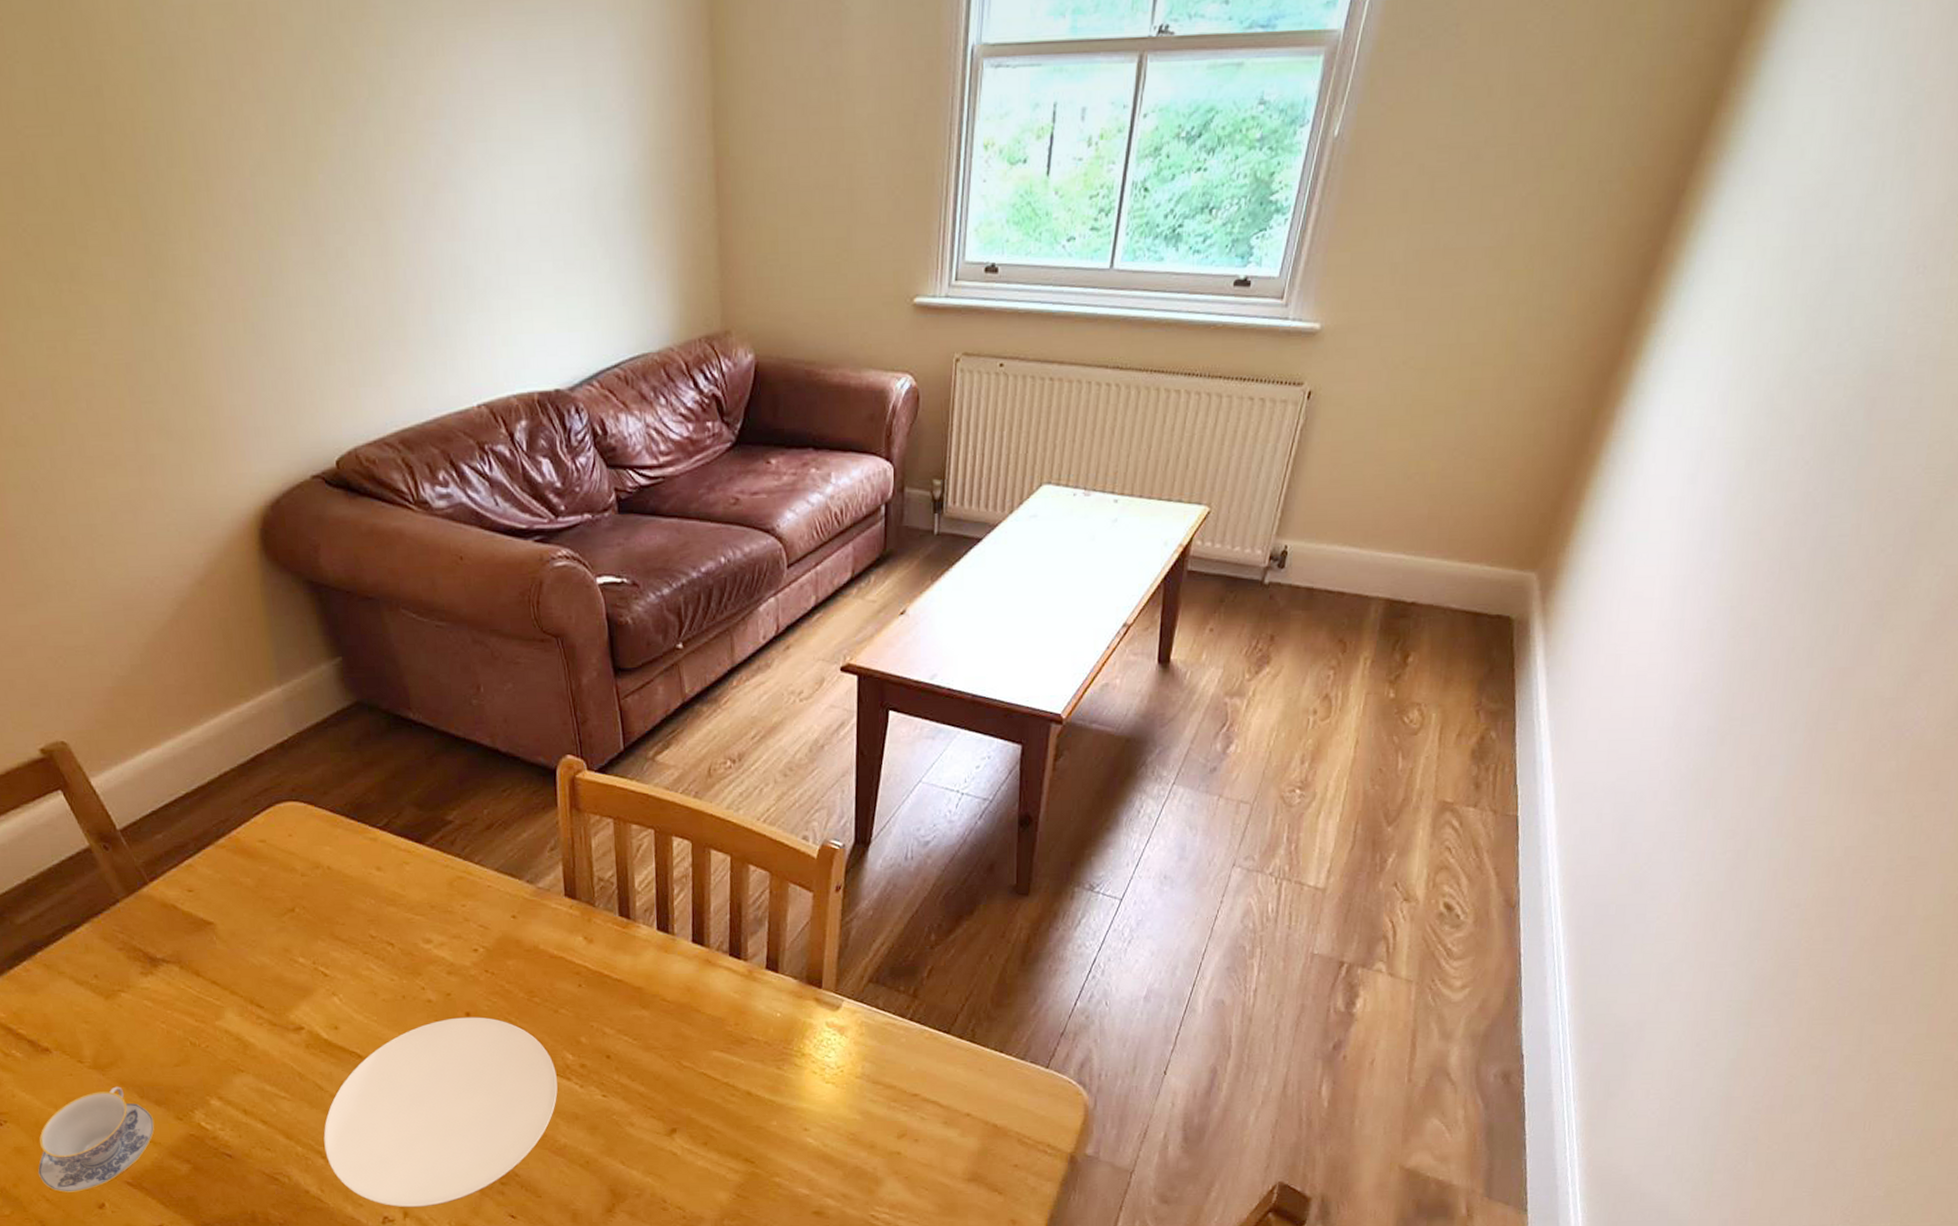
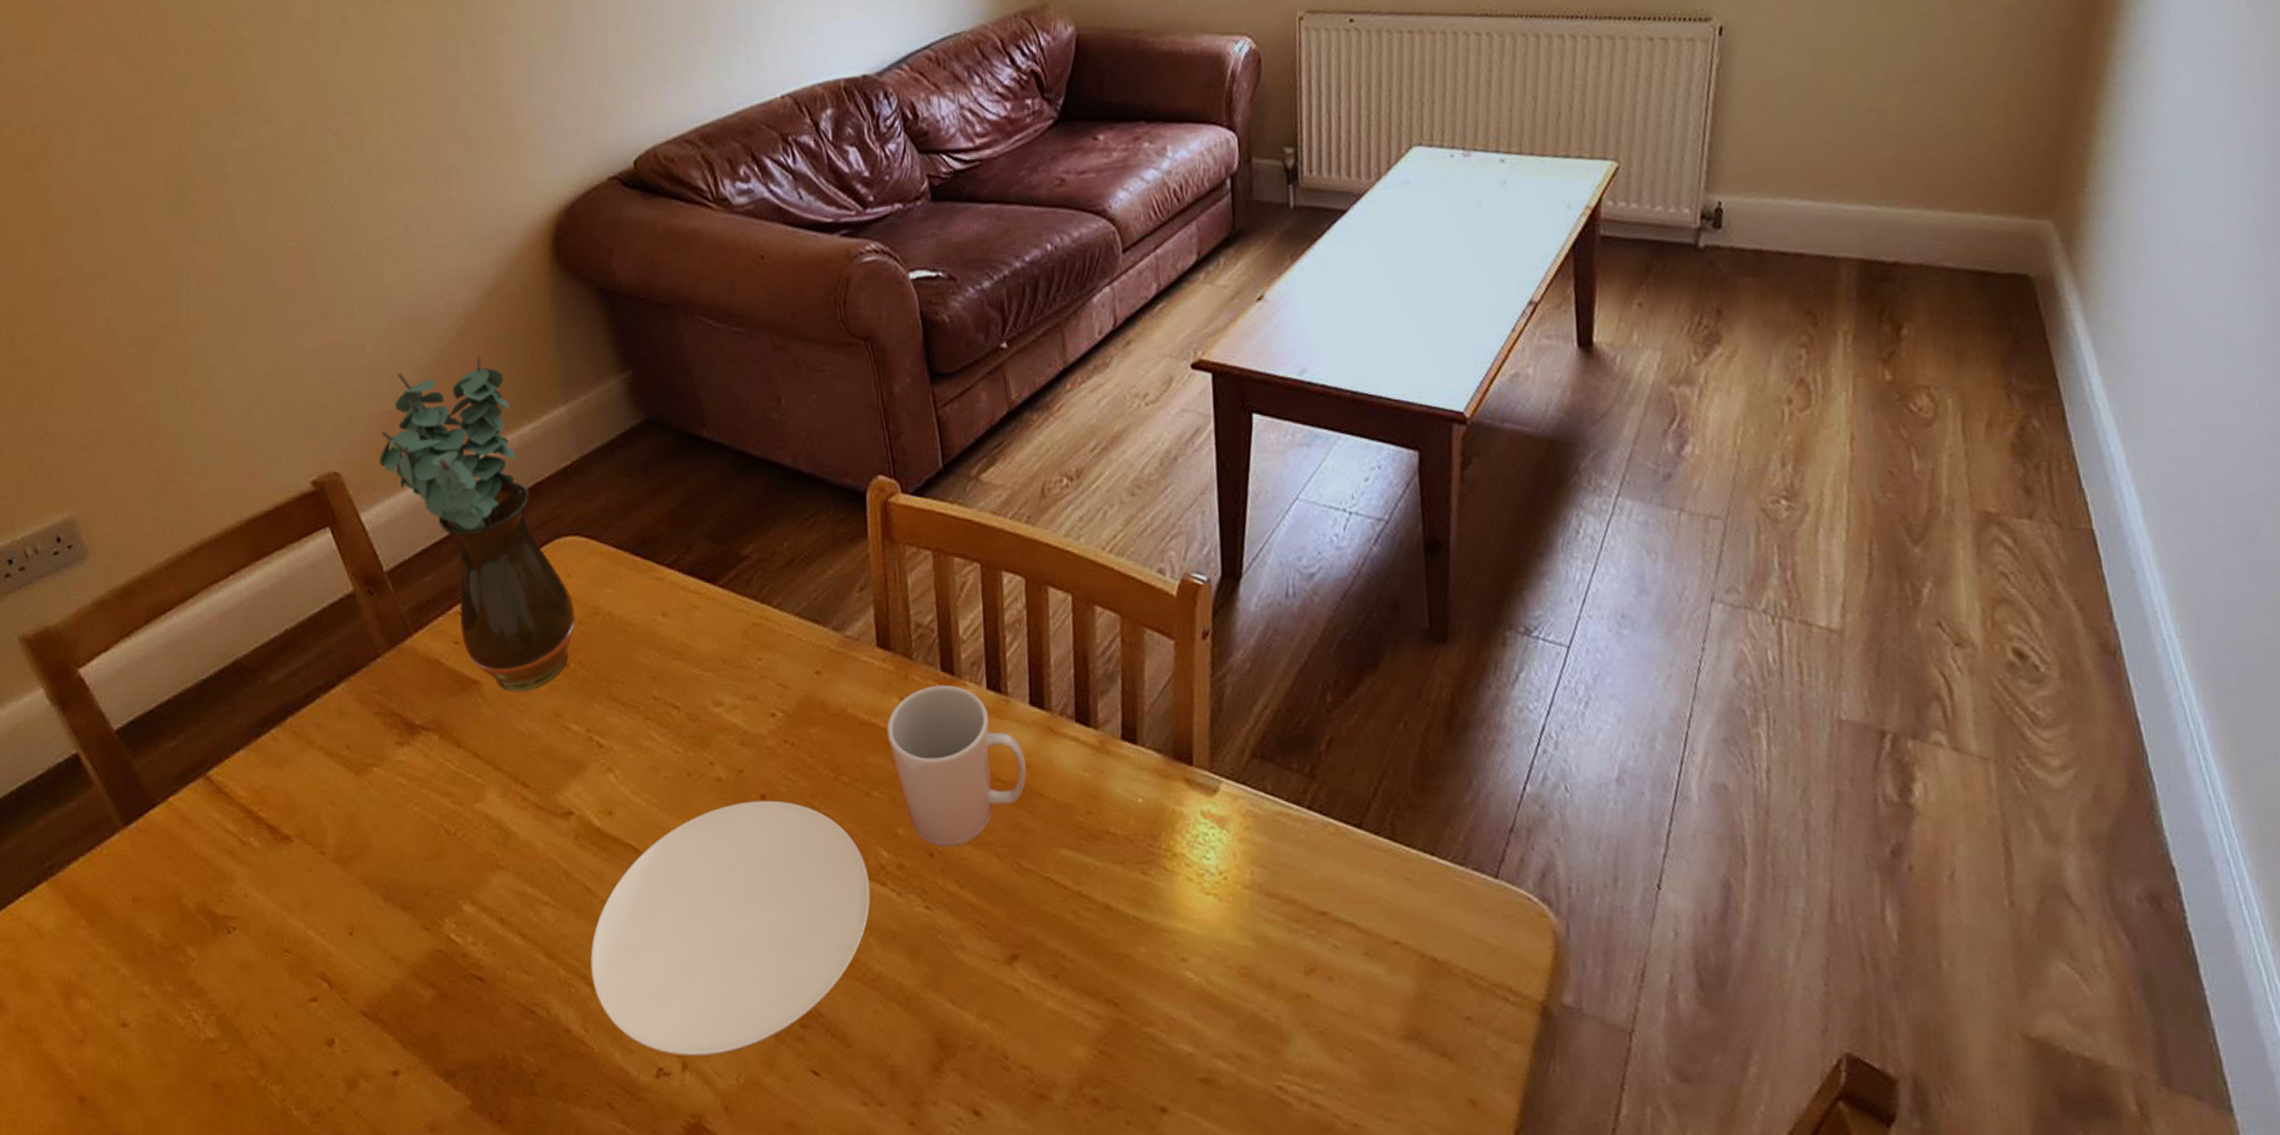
teacup: present [37,1086,155,1192] -> none [263,885,399,1023]
vase: none [104,639,298,932] -> present [379,356,576,693]
mug: none [573,926,688,1051] -> present [887,684,1027,847]

